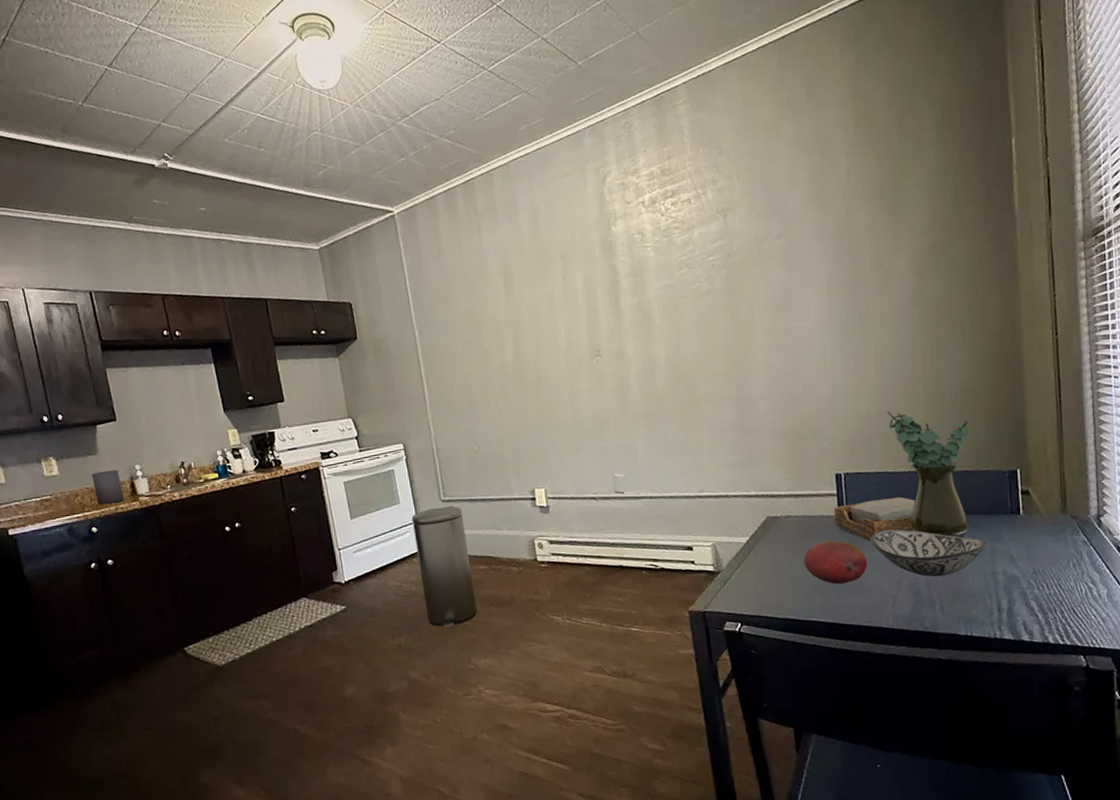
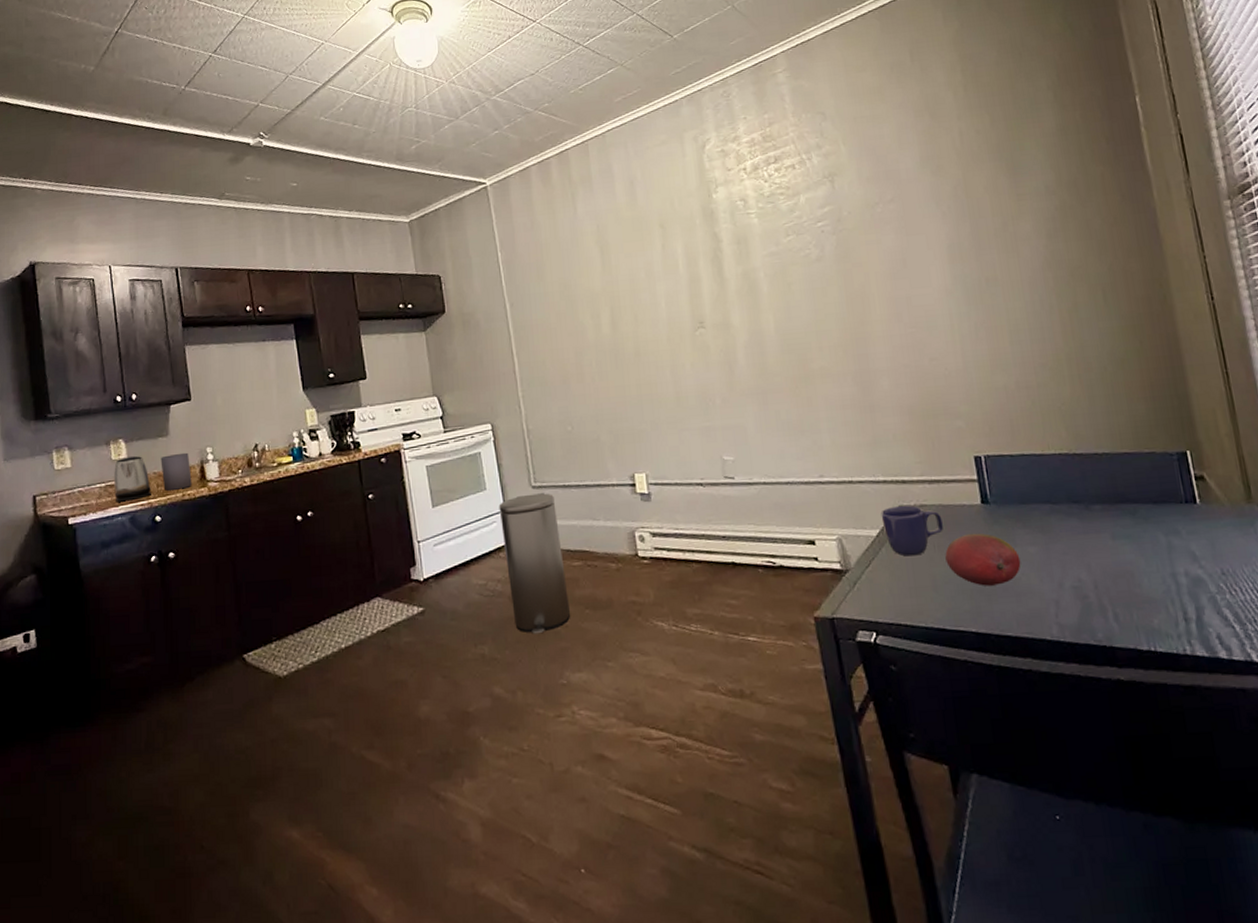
kettle: none [47,472,86,515] -> present [114,455,151,502]
mug: none [751,516,804,560] -> present [881,505,943,557]
napkin holder: present [833,496,916,542] -> none [975,482,1072,536]
decorative bowl: present [871,529,988,577] -> none [1022,521,1162,578]
vase: present [887,412,970,539] -> none [1028,386,1137,532]

